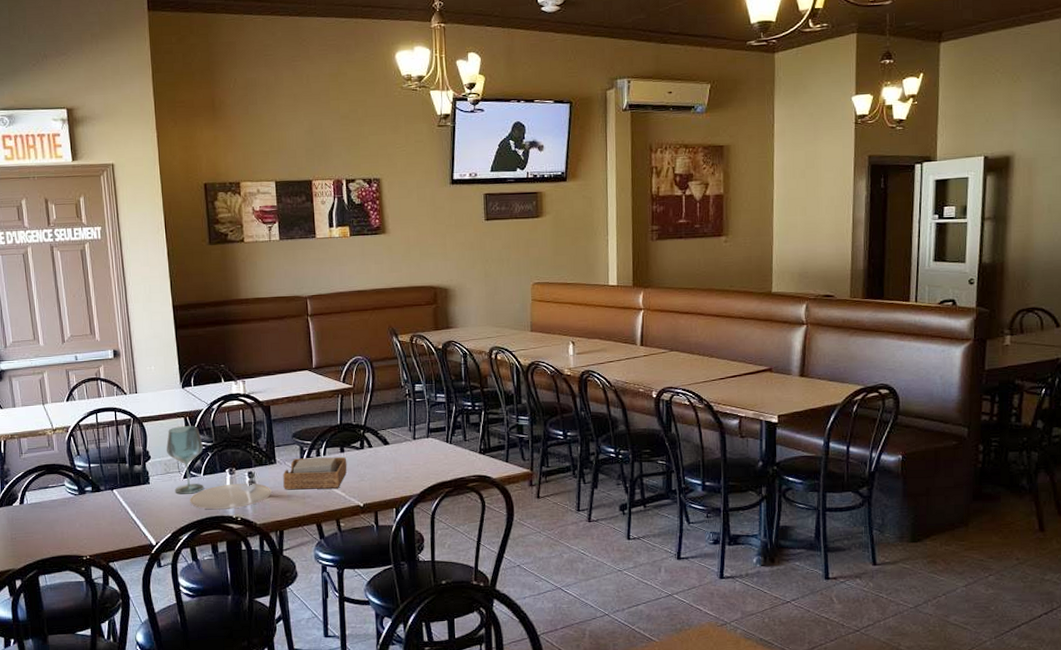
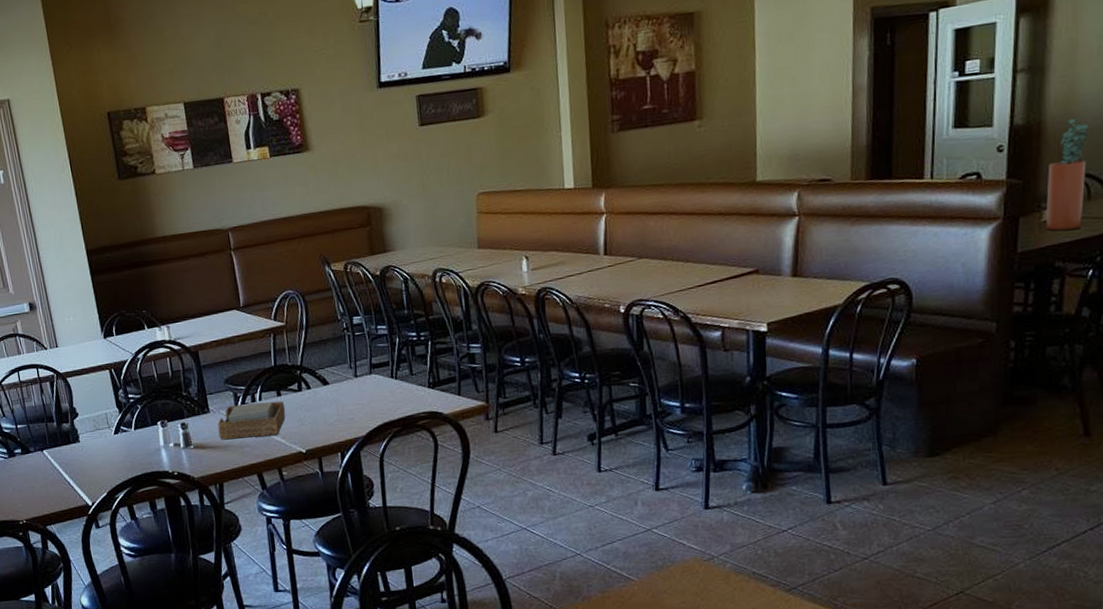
wine glass: present [166,426,203,494] -> none [93,378,136,451]
plate: present [190,483,272,510] -> none [122,434,207,466]
vase: none [1007,257,1042,355] -> present [1045,112,1089,231]

